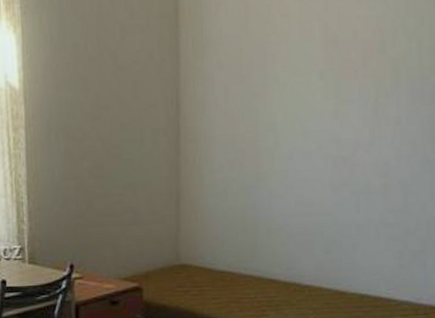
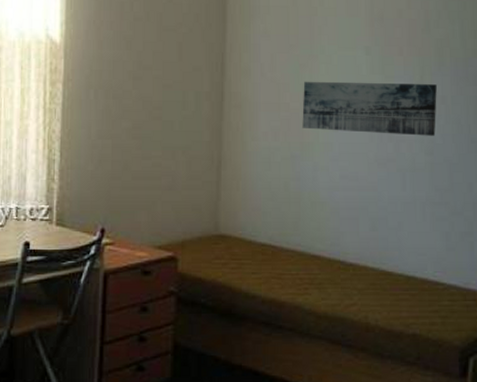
wall art: none [257,106,392,159] -> present [302,81,437,136]

